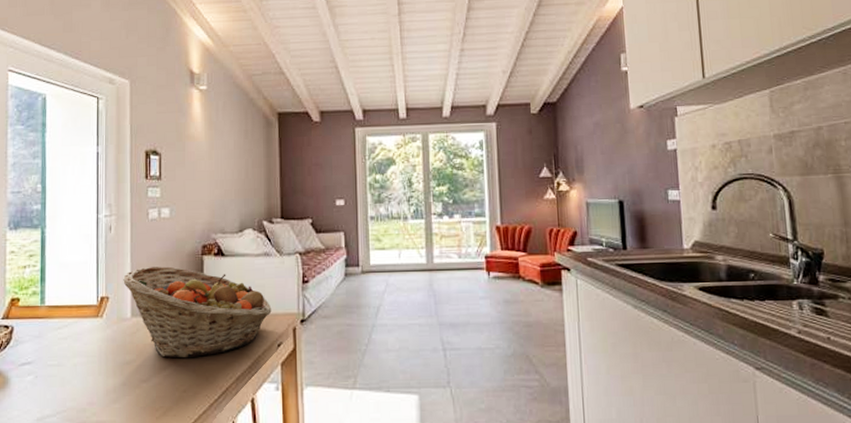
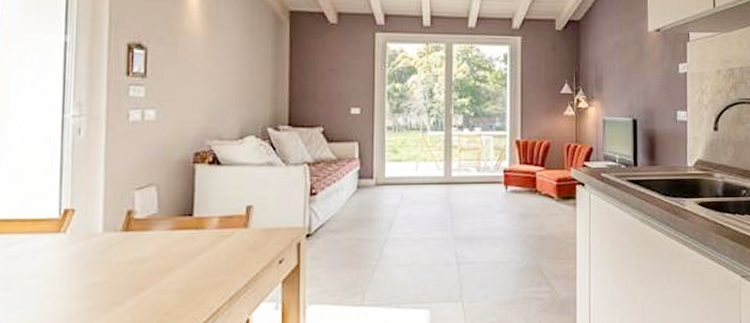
fruit basket: present [123,266,272,359] -> none [94,174,274,278]

